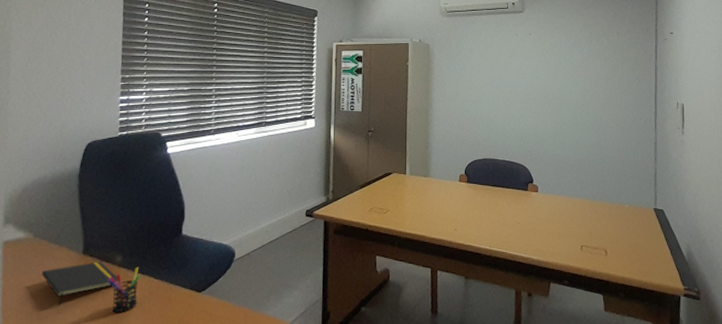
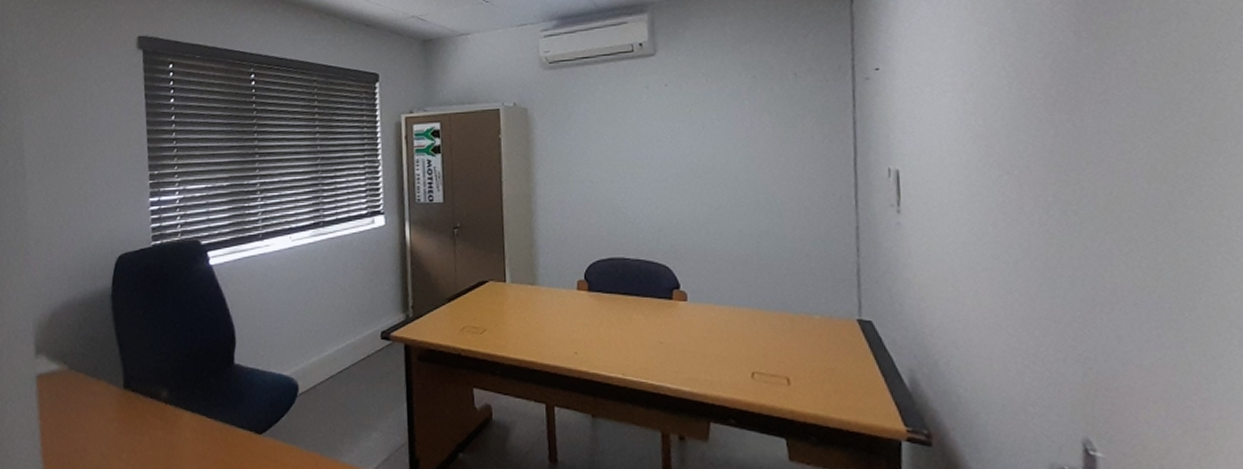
notepad: present [41,261,119,307] -> none [81,397,167,451]
pen holder: present [107,266,140,314] -> none [153,403,190,459]

